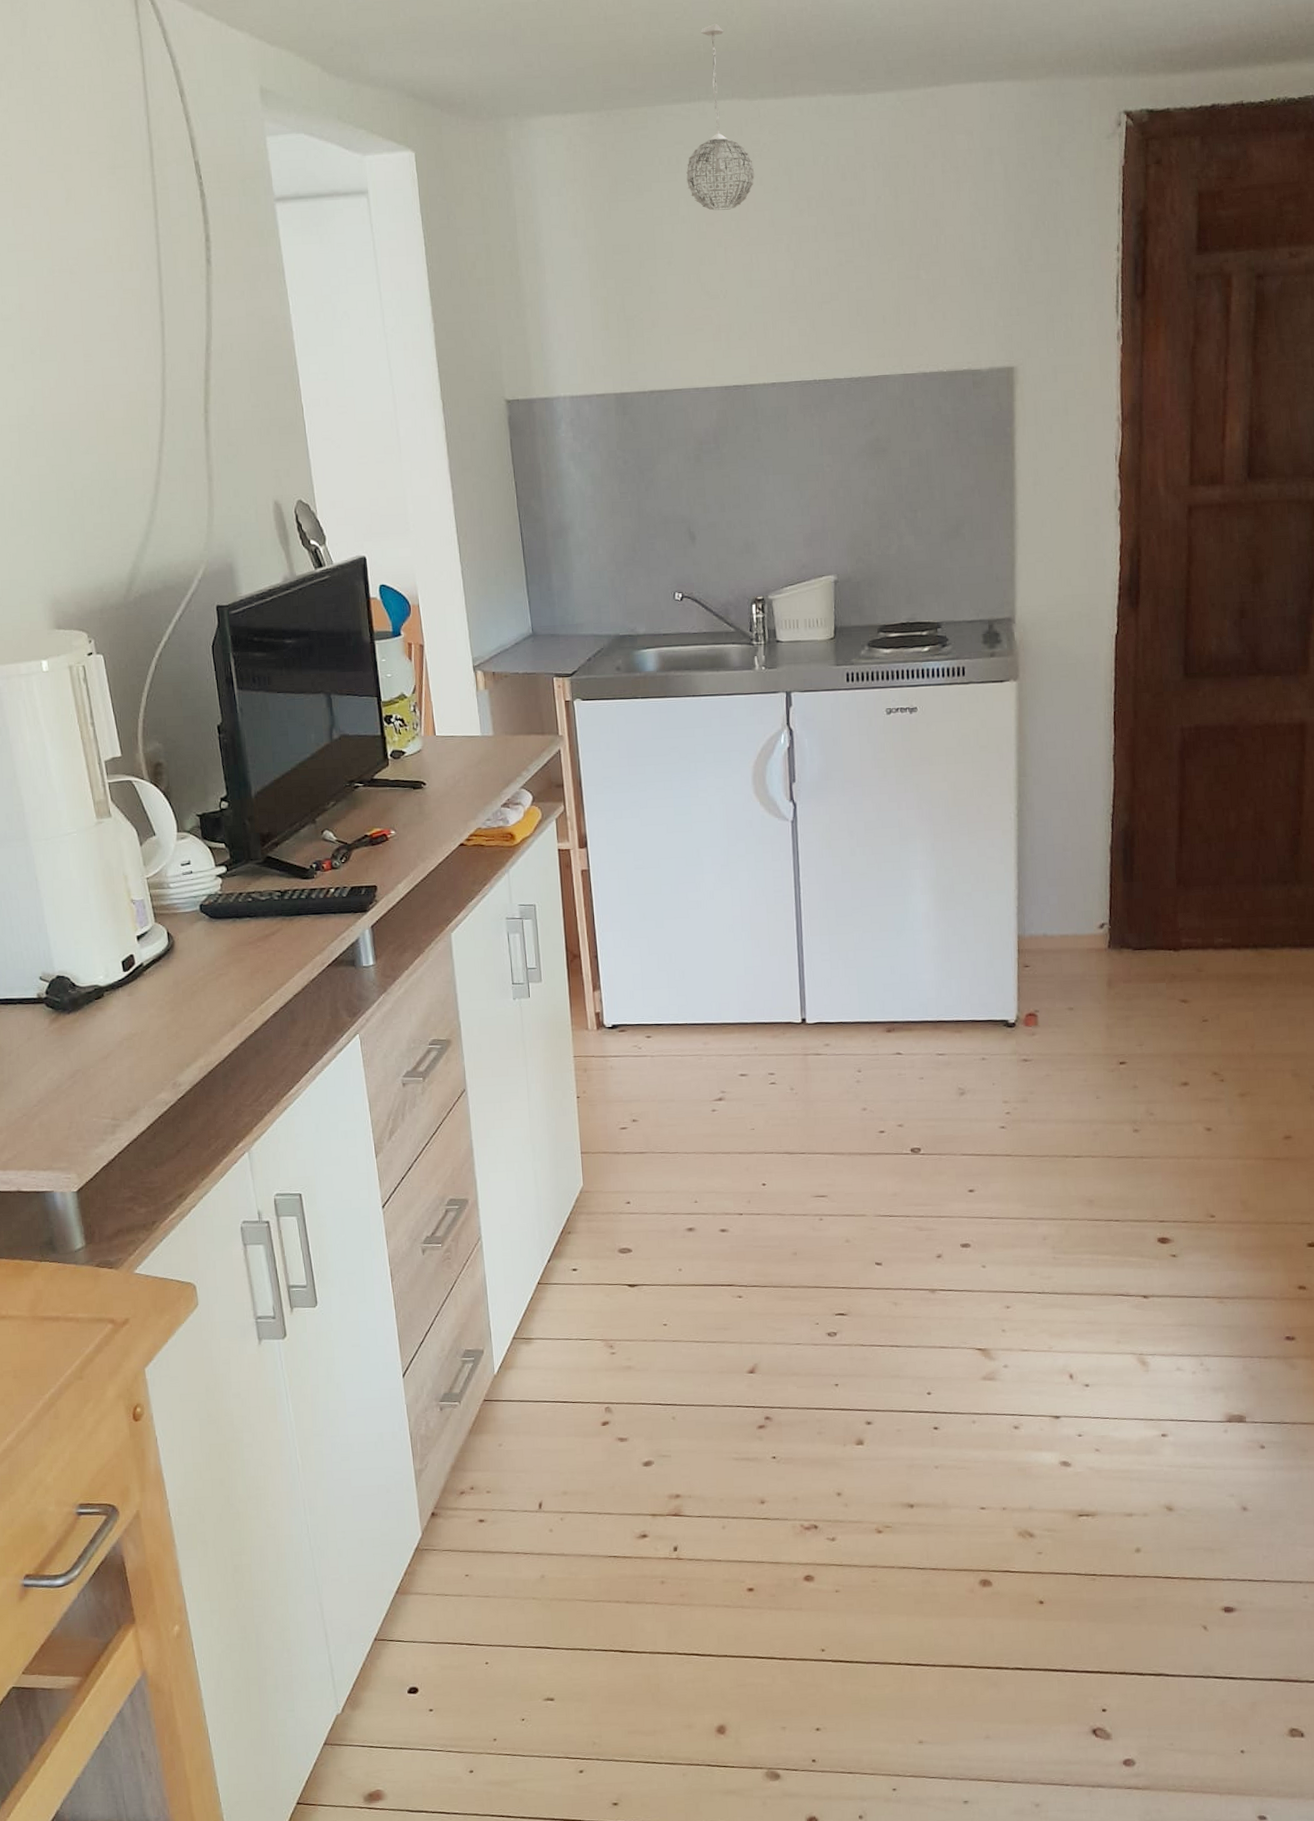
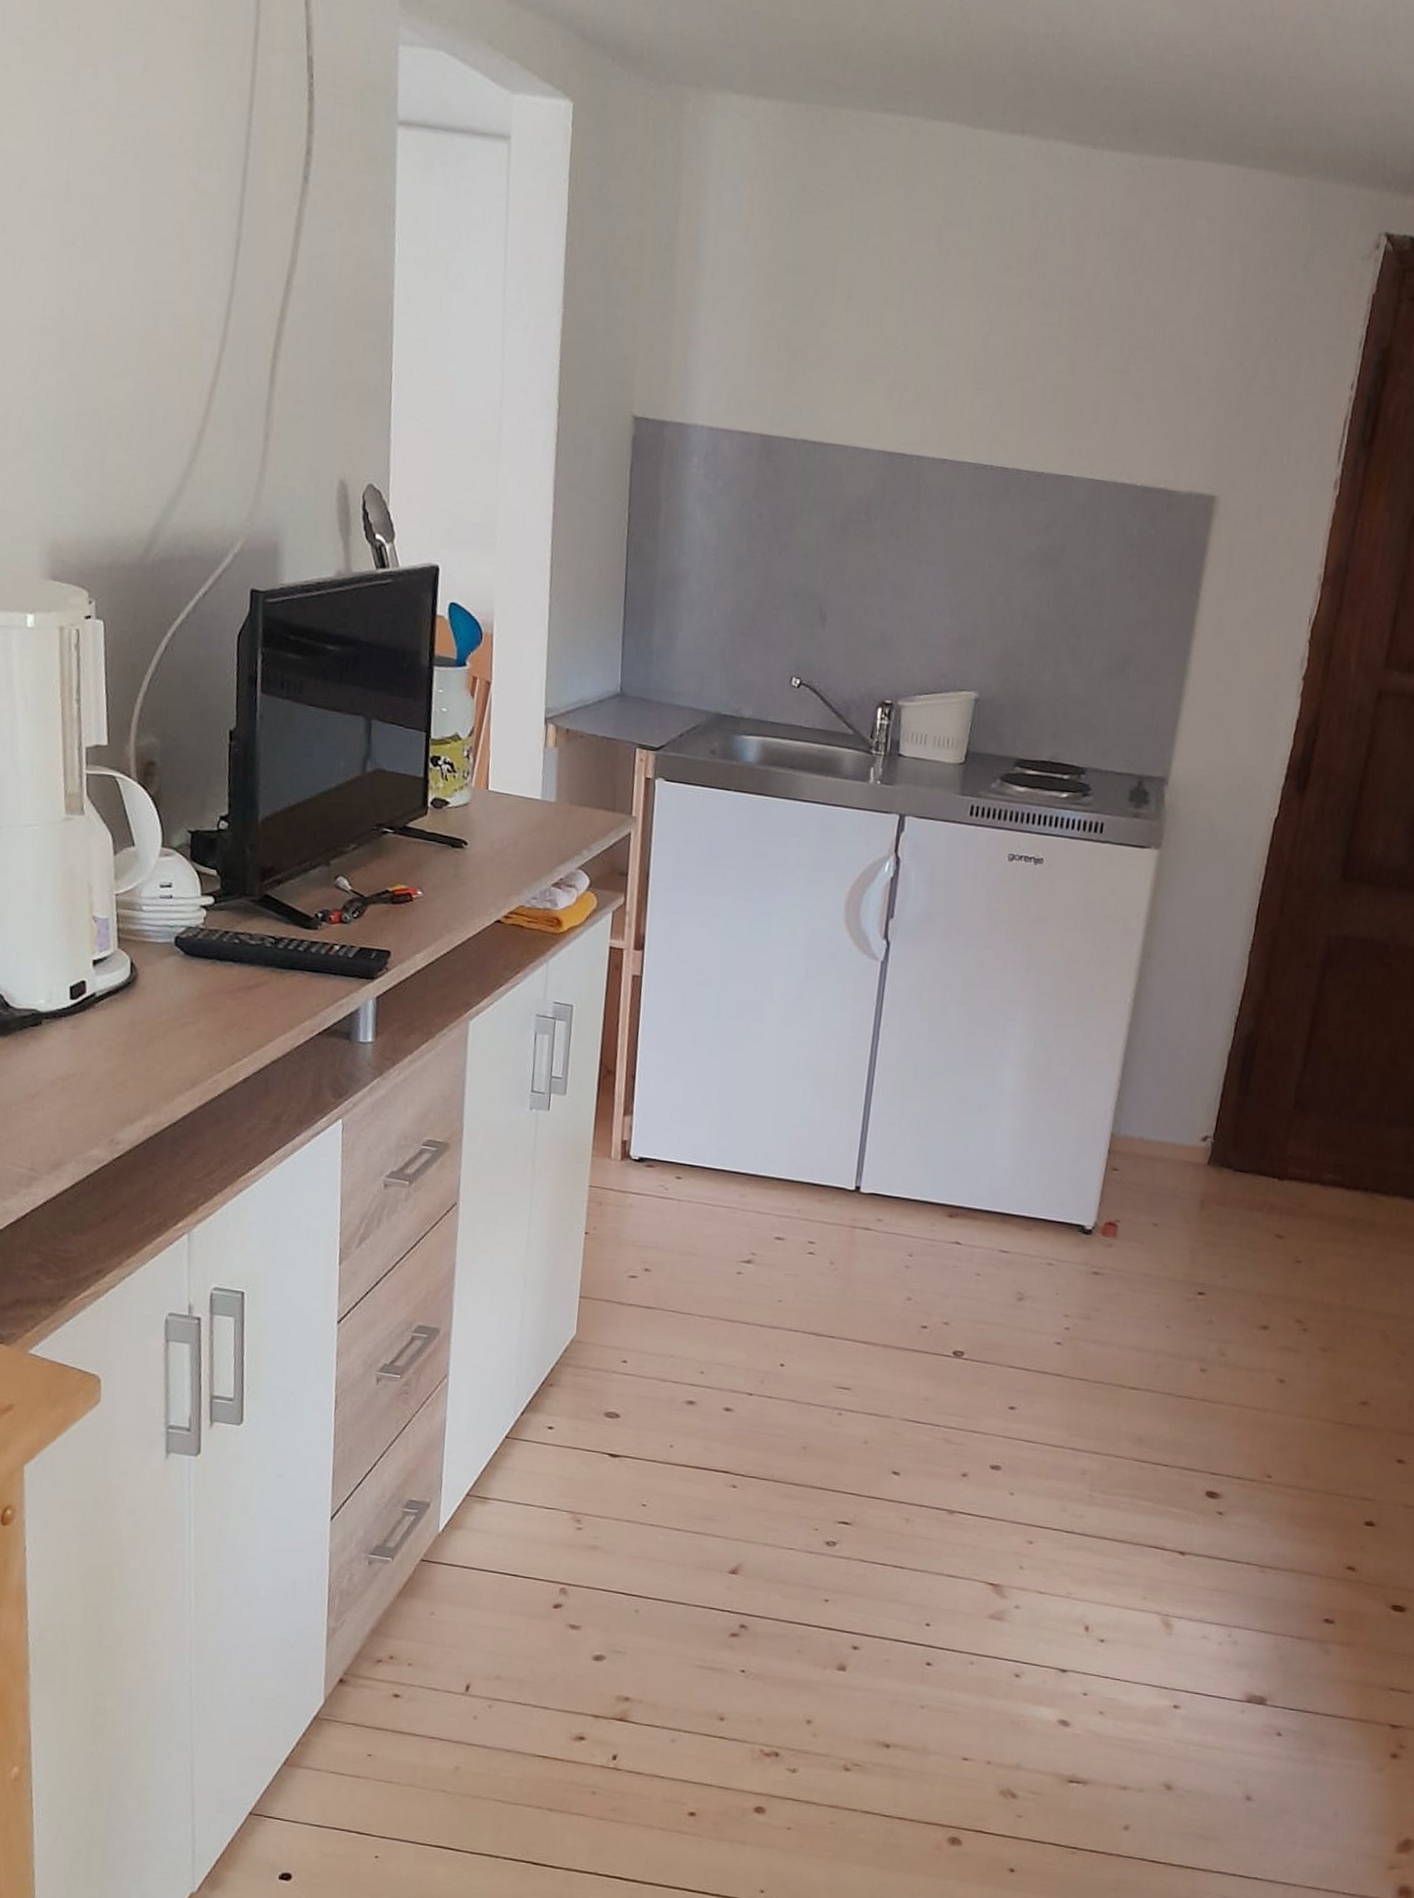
pendant light: present [686,23,755,211] -> none [883,29,964,250]

